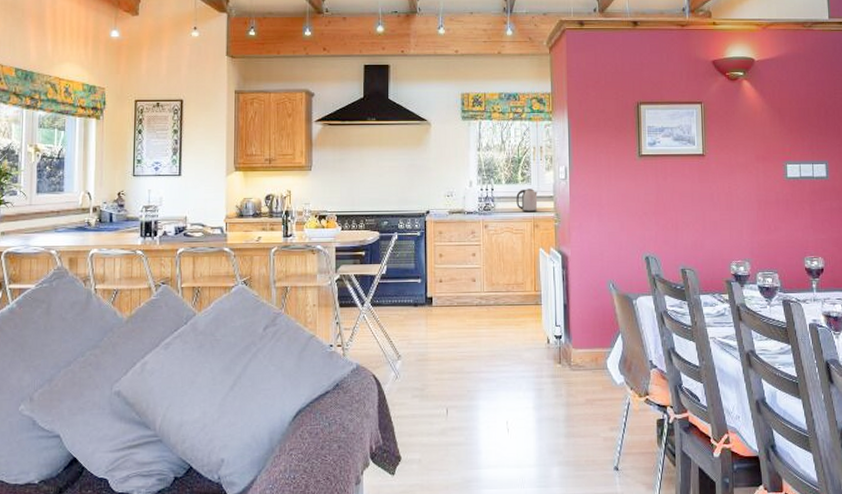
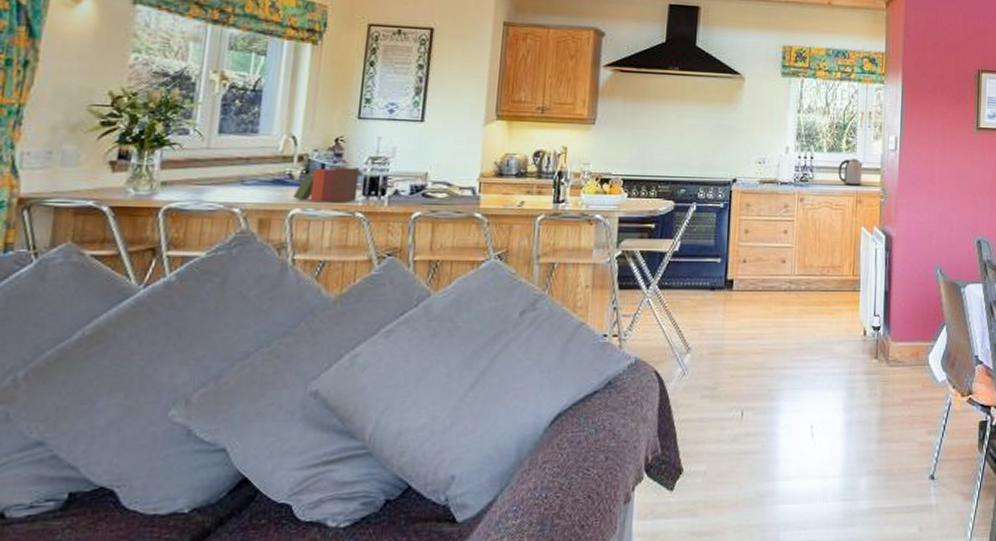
books: none [91,215,137,244] -> present [292,167,360,203]

